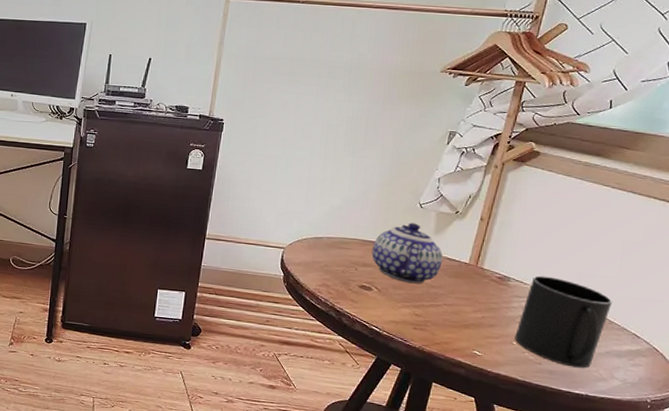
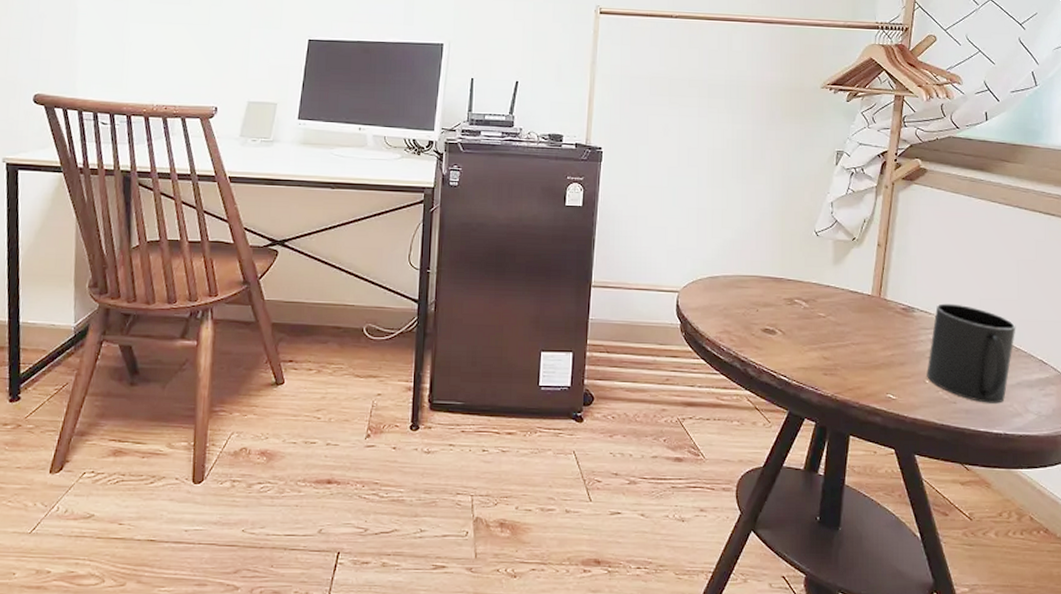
teapot: present [371,222,443,284] -> none [772,253,845,323]

